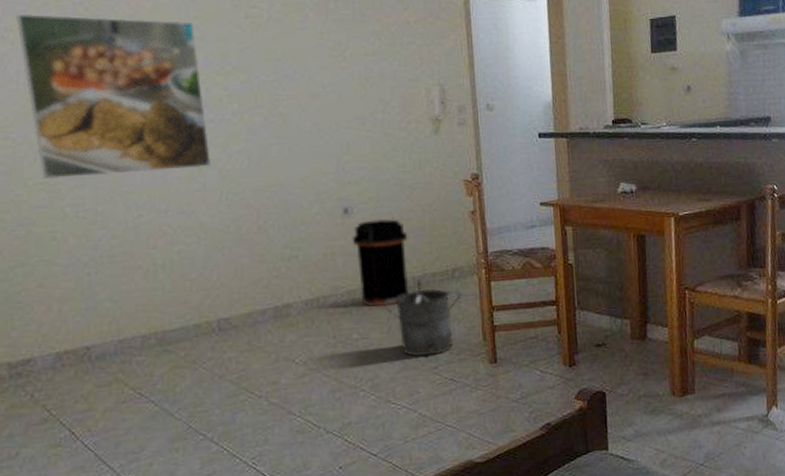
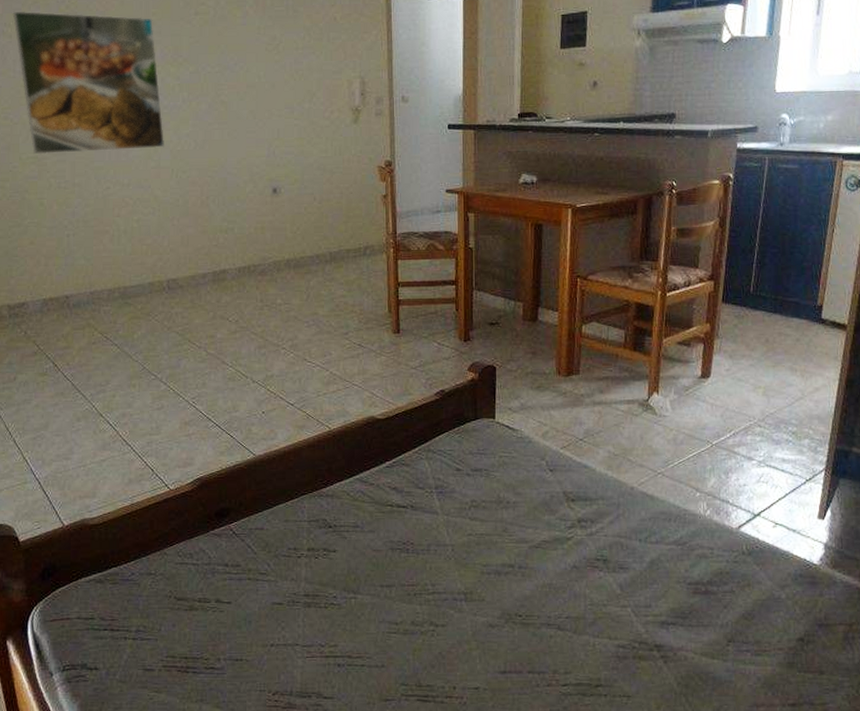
trash can: present [352,218,409,307] -> none [279,198,327,277]
bucket: present [383,279,462,357] -> none [303,255,371,323]

